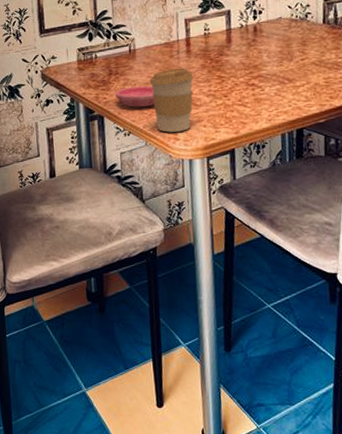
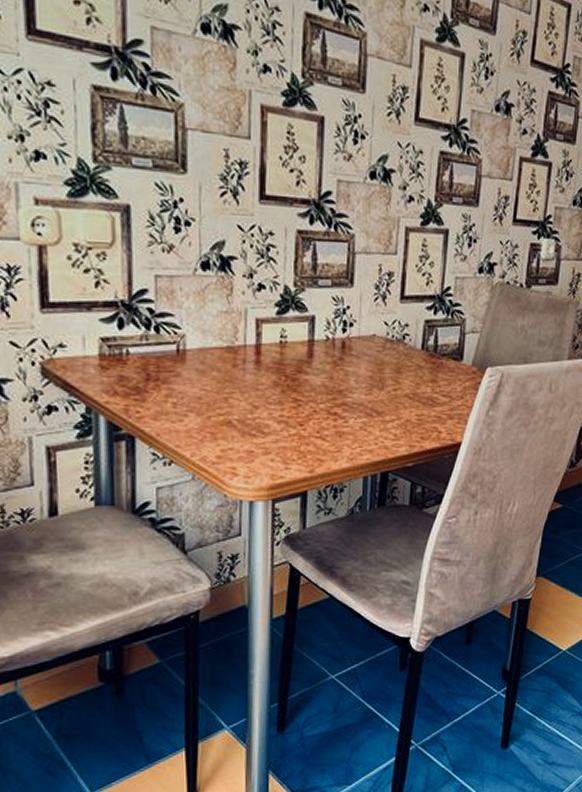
saucer: present [115,85,155,107] -> none [154,400,209,428]
coffee cup: present [149,67,194,133] -> none [202,382,262,465]

